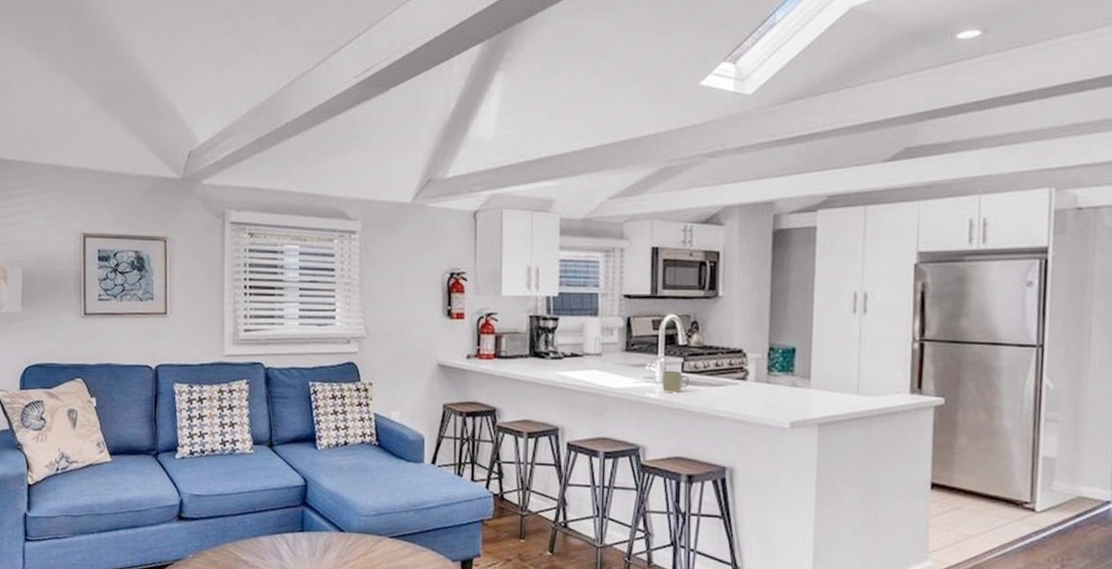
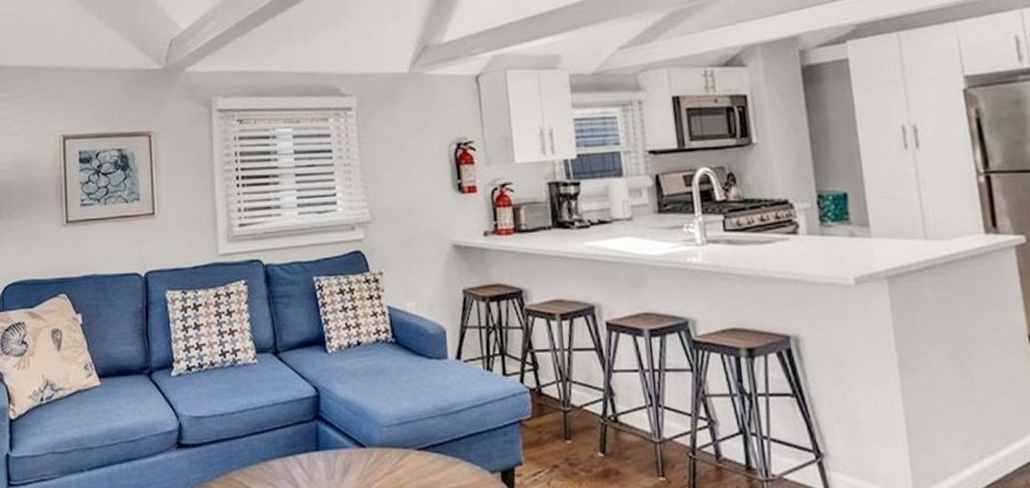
mug: present [662,370,690,393] -> none [703,229,735,255]

